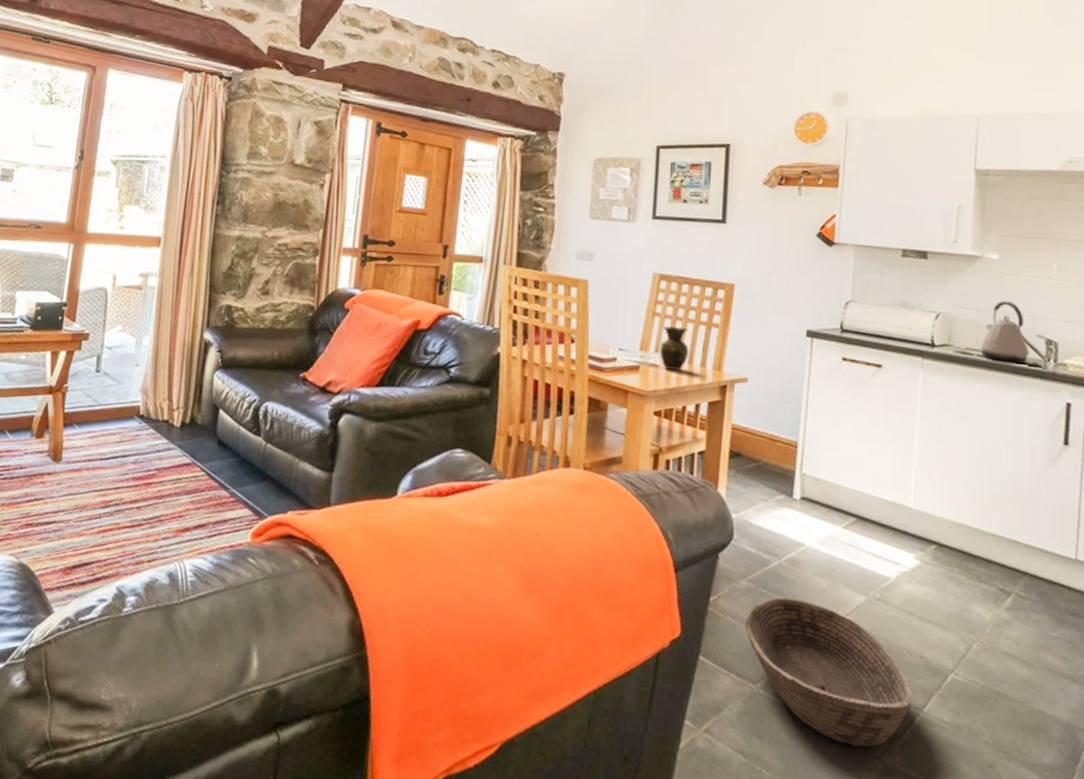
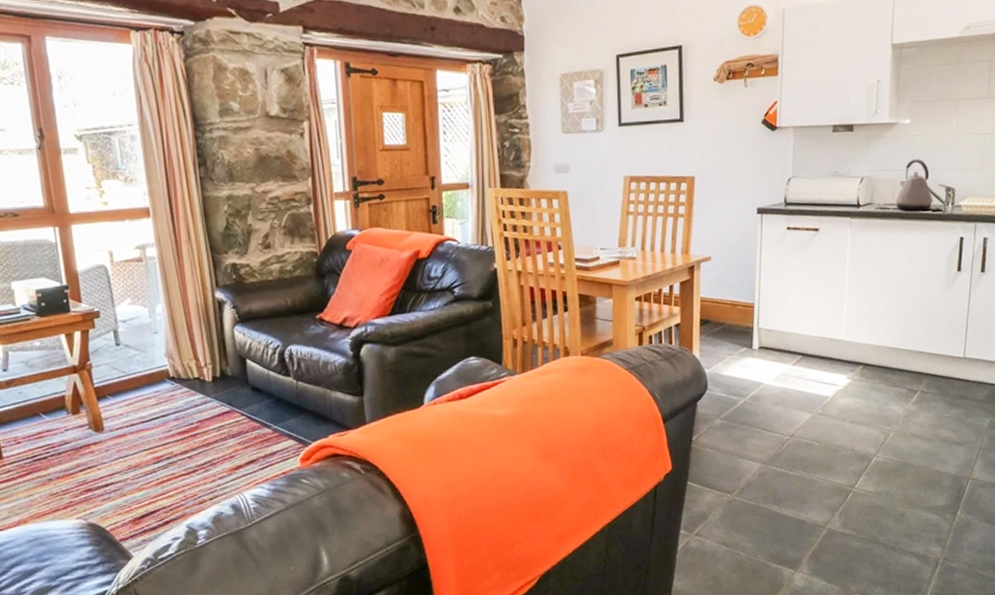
vase: present [659,326,689,371] -> none [635,222,661,260]
basket: present [744,597,913,748] -> none [720,425,847,522]

